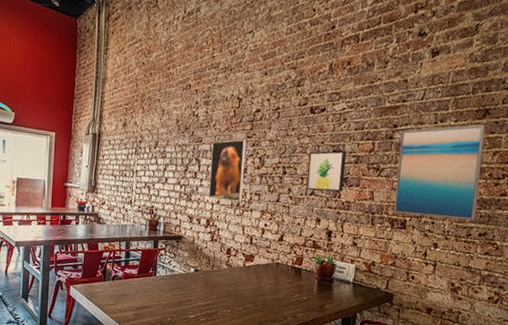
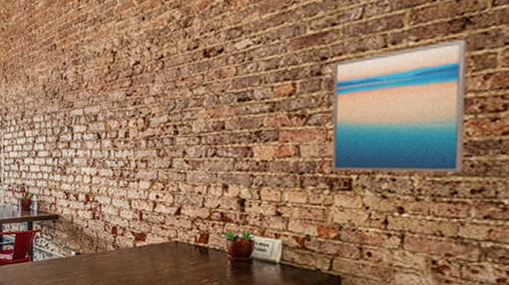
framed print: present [208,139,246,202] -> none [86,98,127,172]
wall art: present [306,151,347,192] -> none [206,98,257,151]

